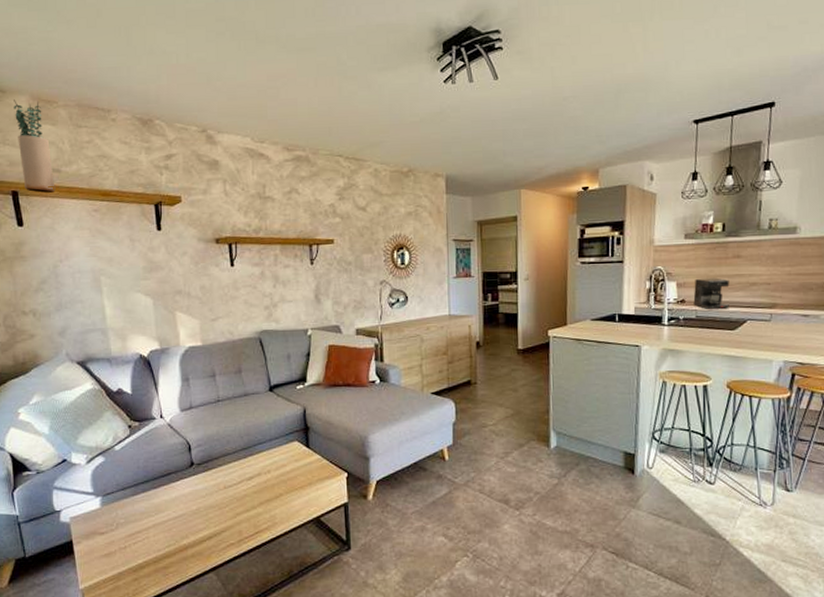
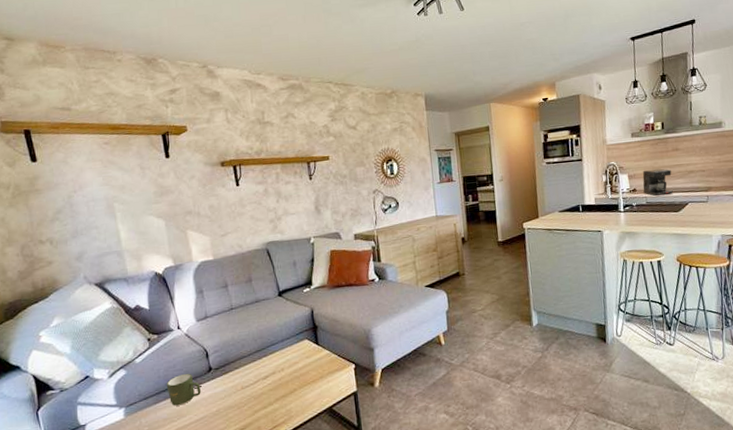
vase: present [14,100,55,194] -> none [22,46,67,131]
mug: none [145,466,181,500] -> present [166,373,201,406]

